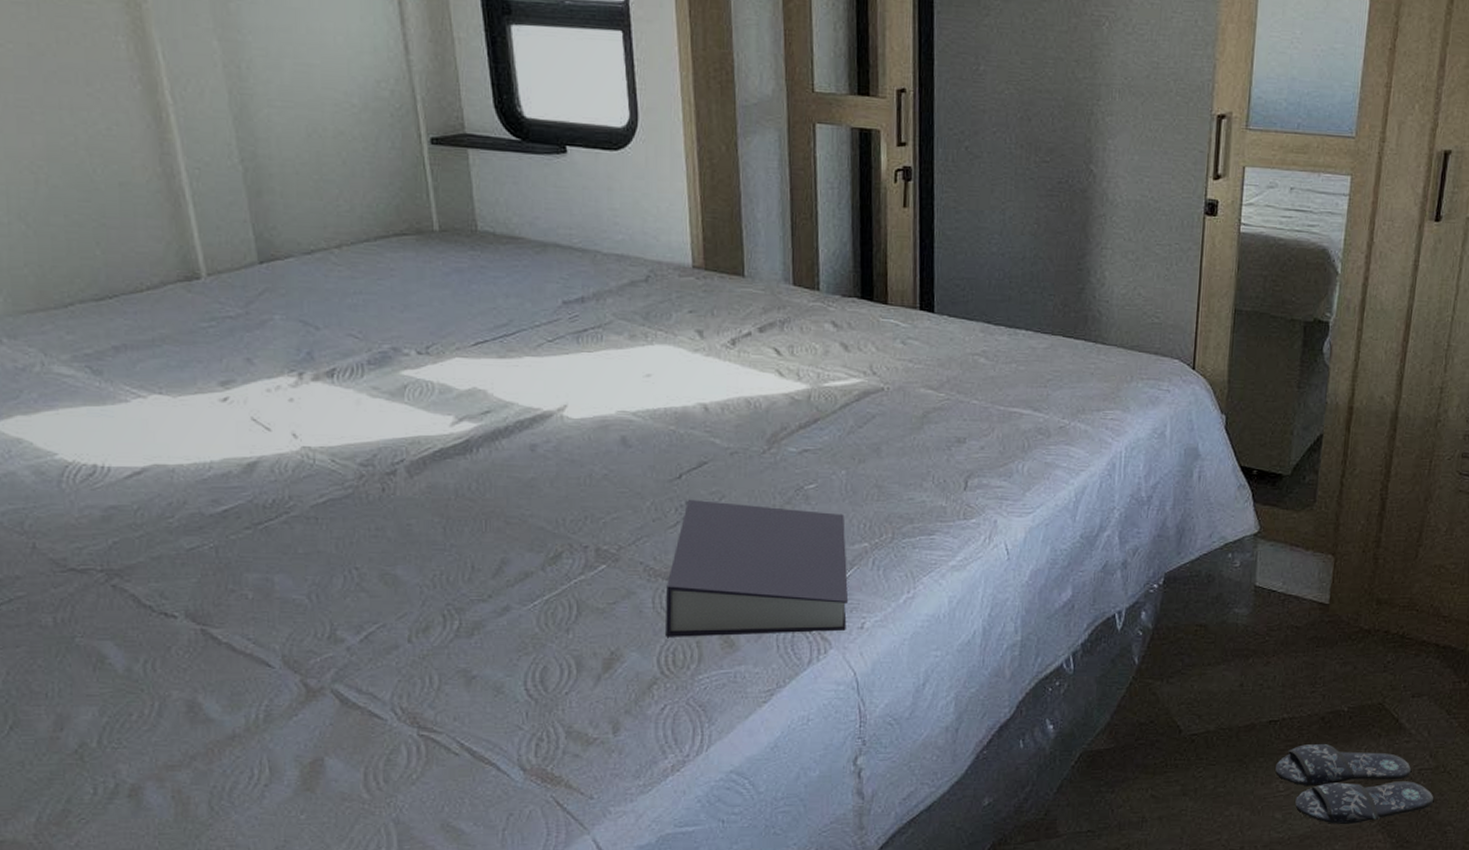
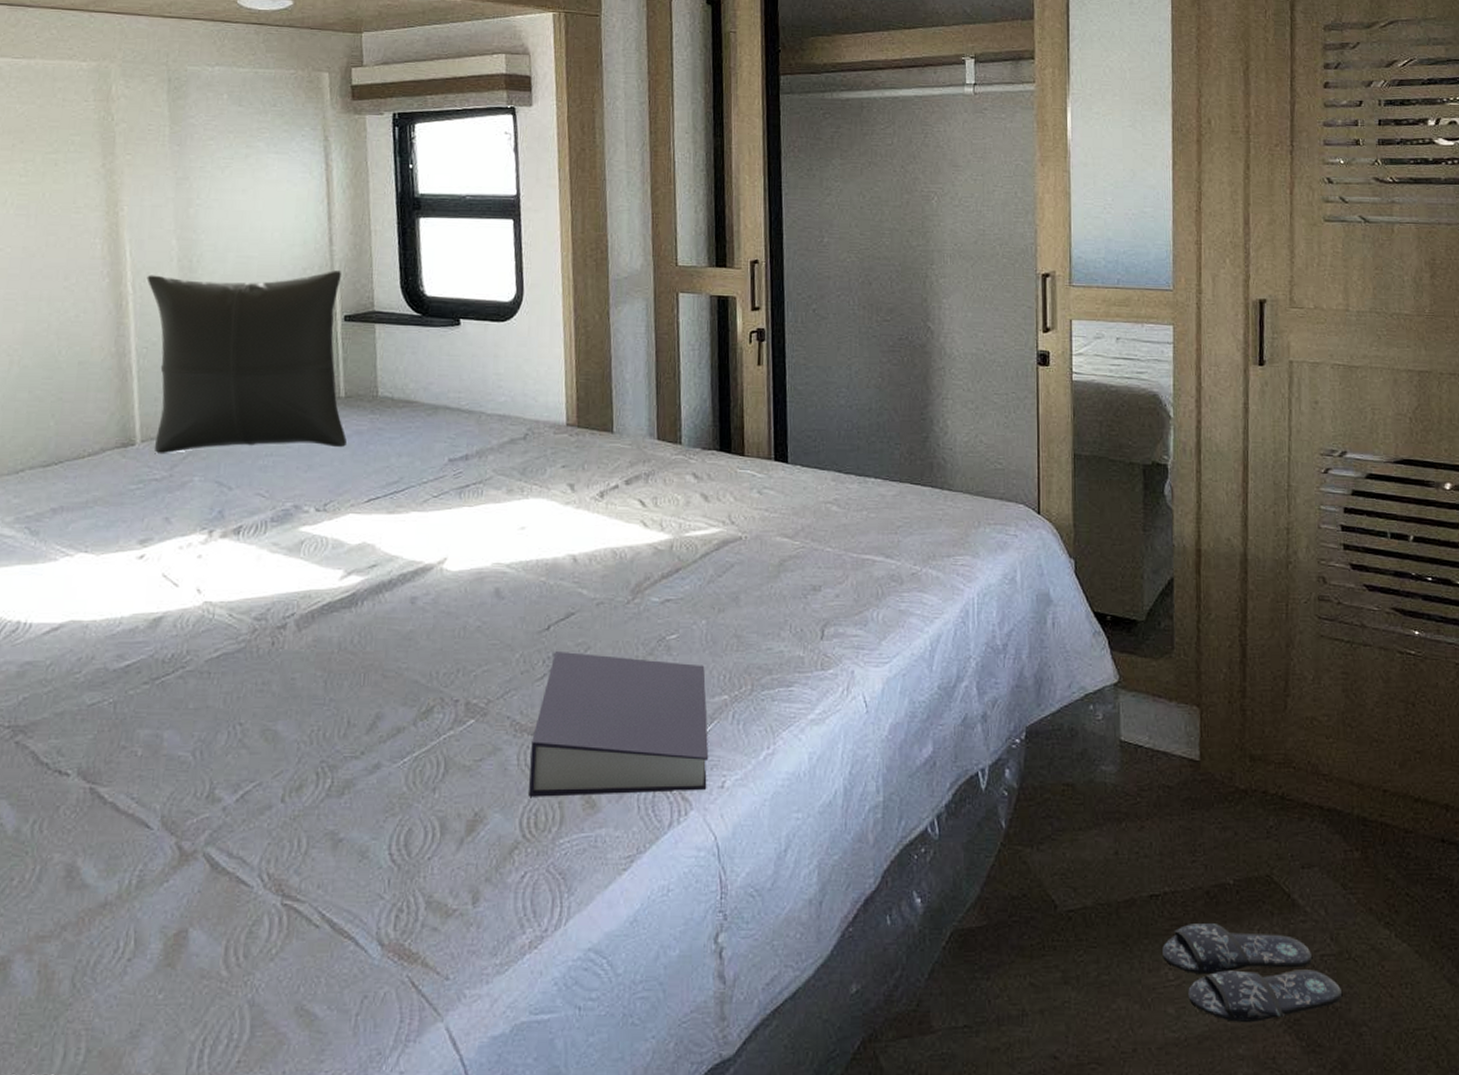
pillow: none [187,82,445,290] -> present [146,269,347,455]

